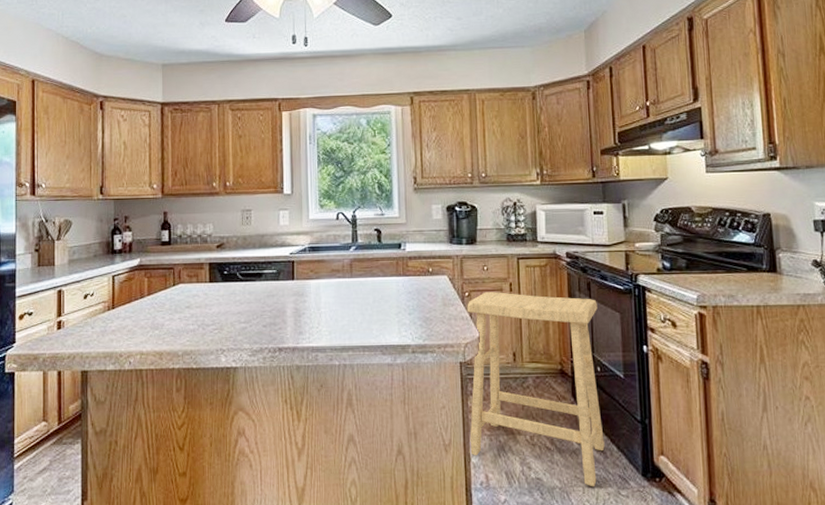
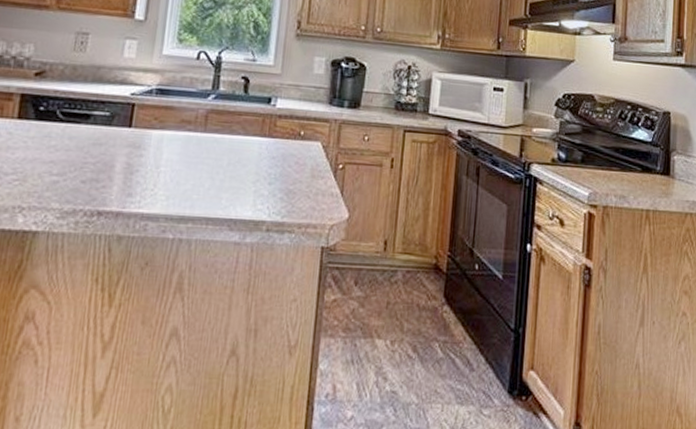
stool: present [467,292,605,487] -> none [317,166,485,405]

